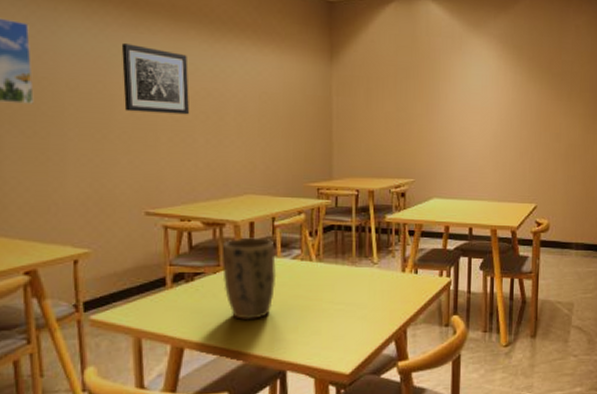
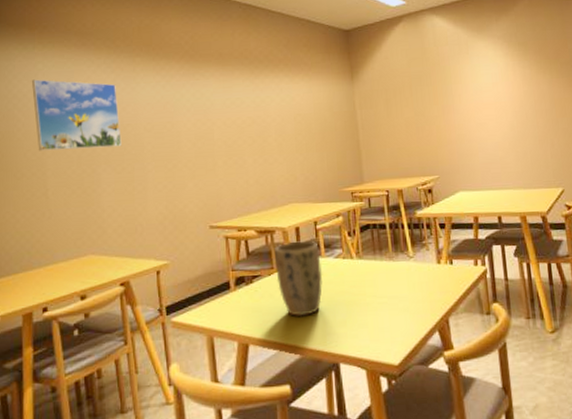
wall art: present [121,43,190,115] -> none [183,89,240,144]

